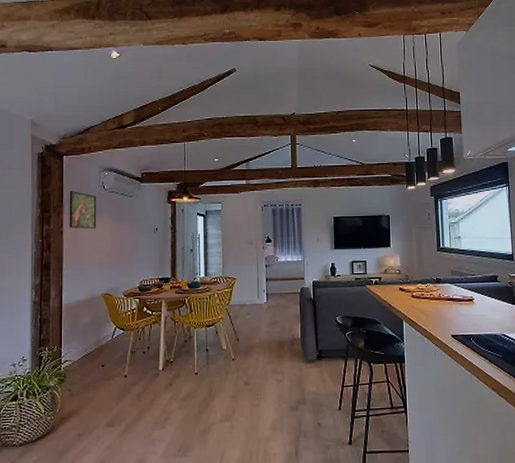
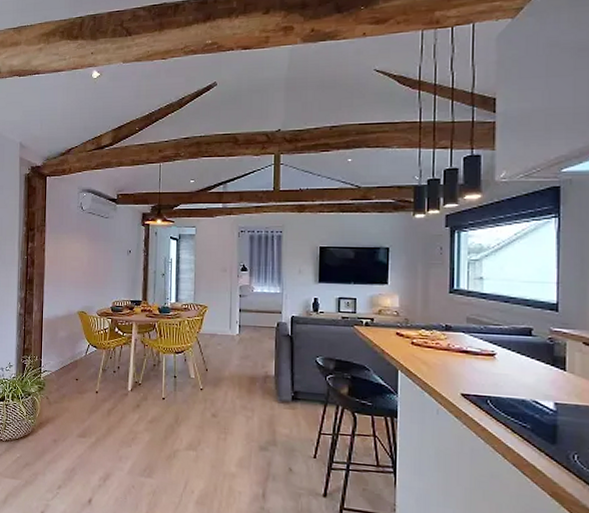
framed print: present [69,191,97,229] -> none [50,211,76,248]

